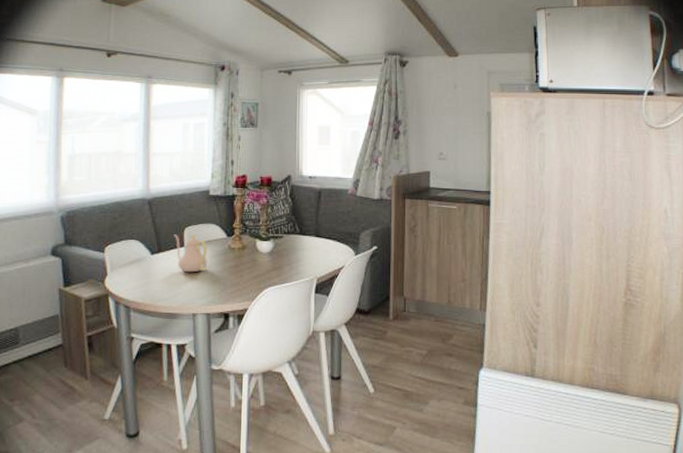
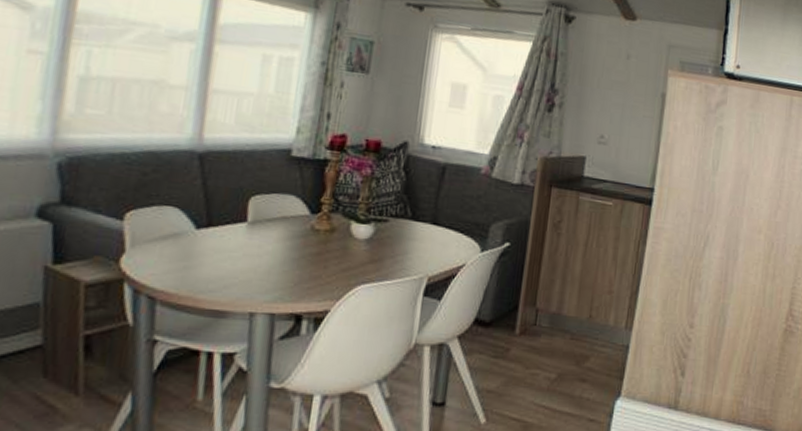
teapot: present [174,233,208,273] -> none [232,204,281,258]

